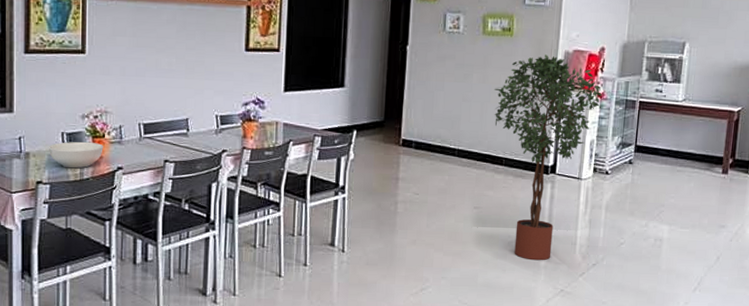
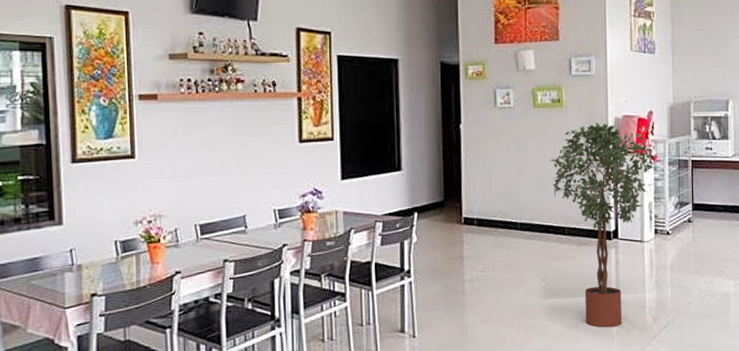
bowl: present [48,141,104,169] -> none [101,248,160,277]

